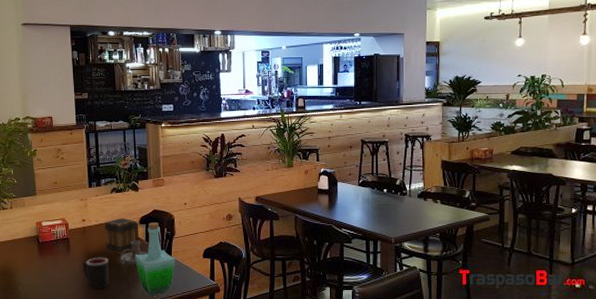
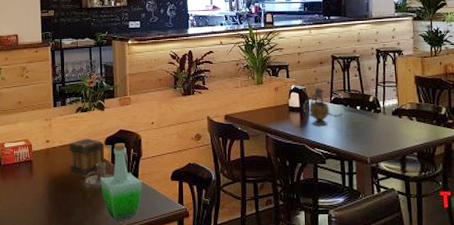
mug: present [83,257,109,290] -> none [46,180,73,215]
teapot: none [331,170,371,208] -> present [302,87,344,126]

